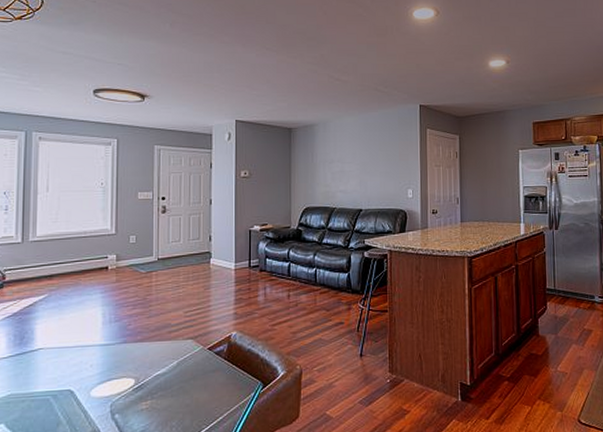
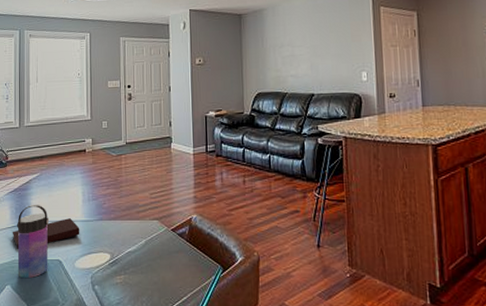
notebook: none [8,343,98,382] -> present [12,218,80,249]
water bottle: none [14,329,58,415] -> present [17,204,49,279]

